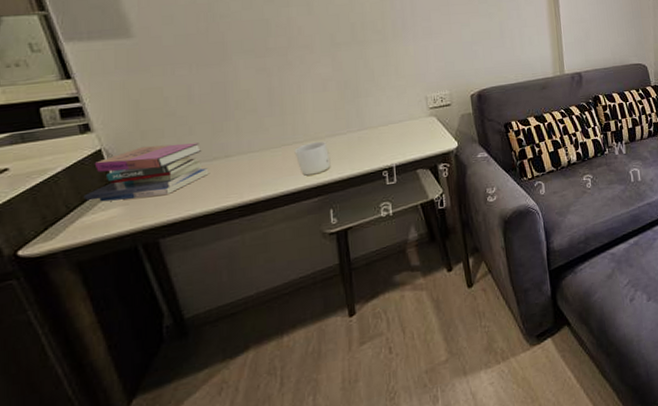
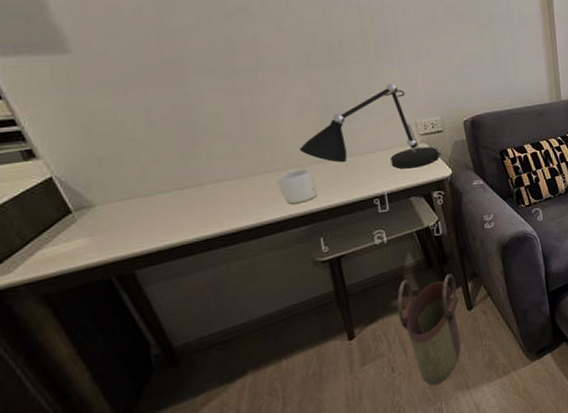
books: present [83,143,209,202] -> none [39,170,182,233]
desk lamp: none [317,59,449,142] -> present [299,83,442,169]
shopping bag: none [398,248,460,370] -> present [397,273,461,386]

